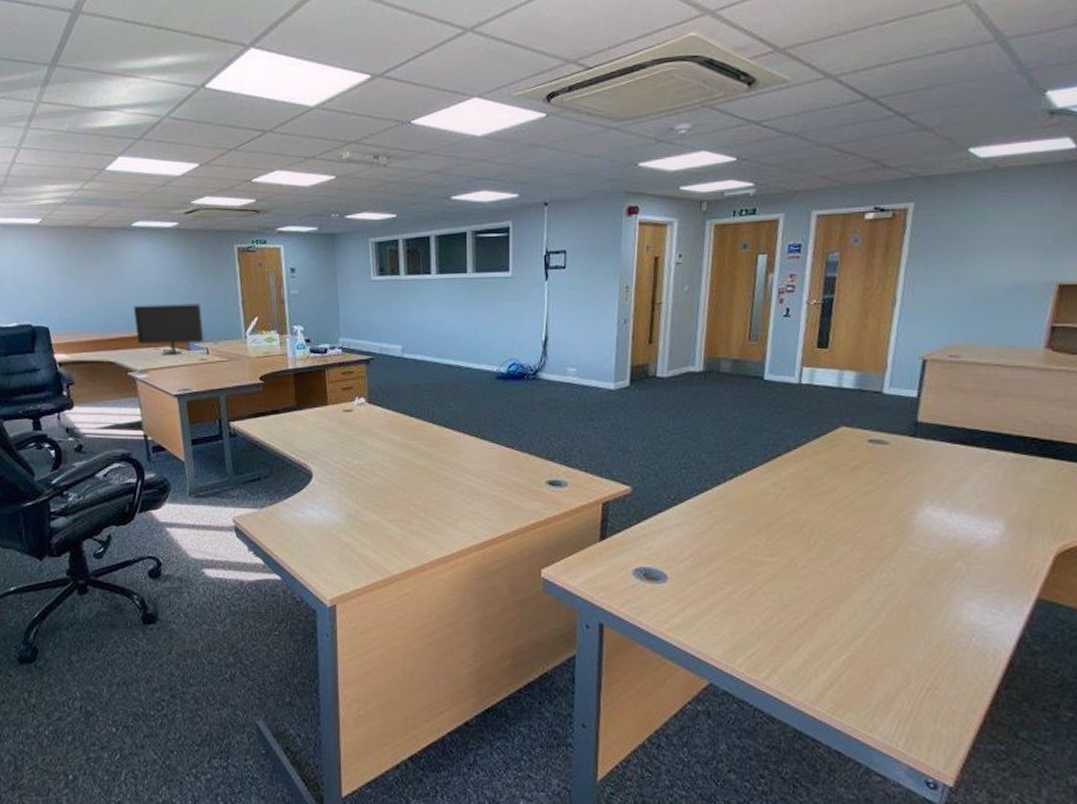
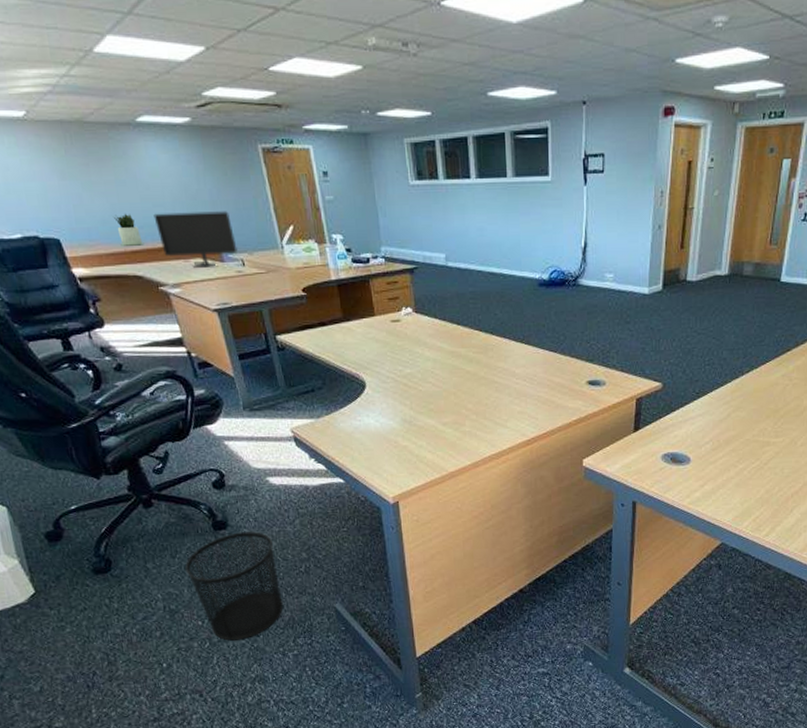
planter: none [98,305,121,336] -> present [112,213,145,247]
waste bin: none [108,627,202,755] -> present [185,530,283,641]

